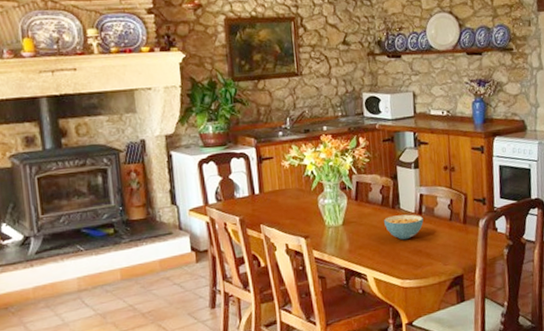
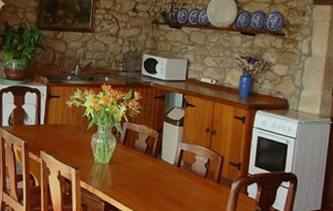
cereal bowl: present [384,214,424,240] -> none [145,164,181,188]

